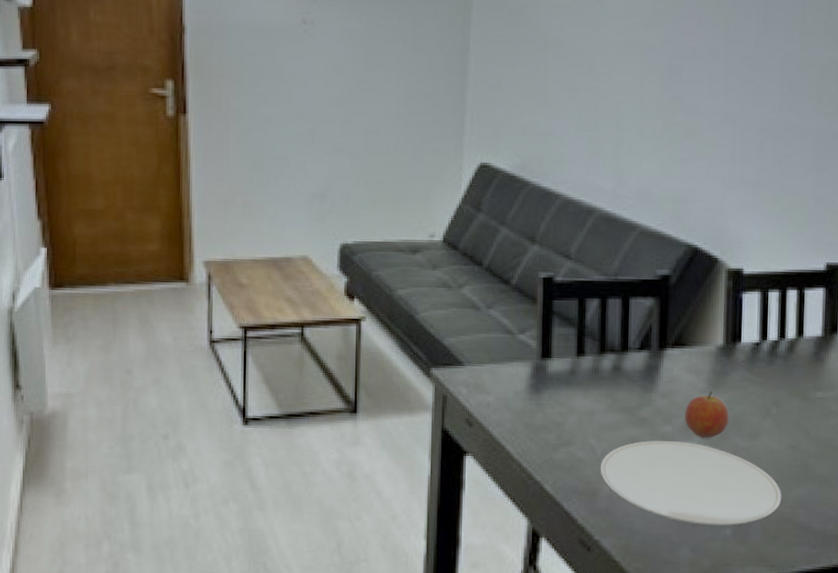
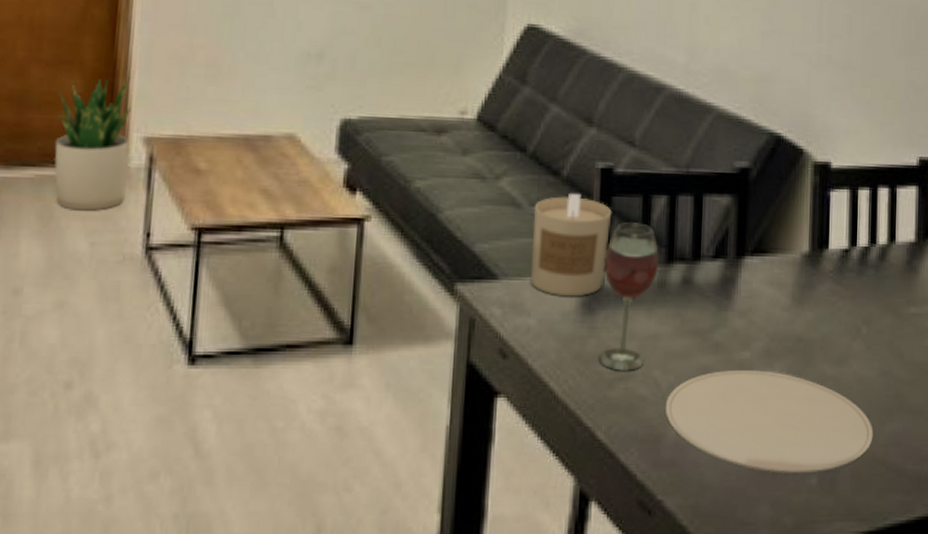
planter: none [145,218,195,315] -> present [53,78,131,211]
candle: none [488,298,553,380] -> present [530,194,612,297]
wineglass: none [545,321,593,439] -> present [599,222,659,371]
fruit: present [684,391,729,439] -> none [764,308,815,366]

